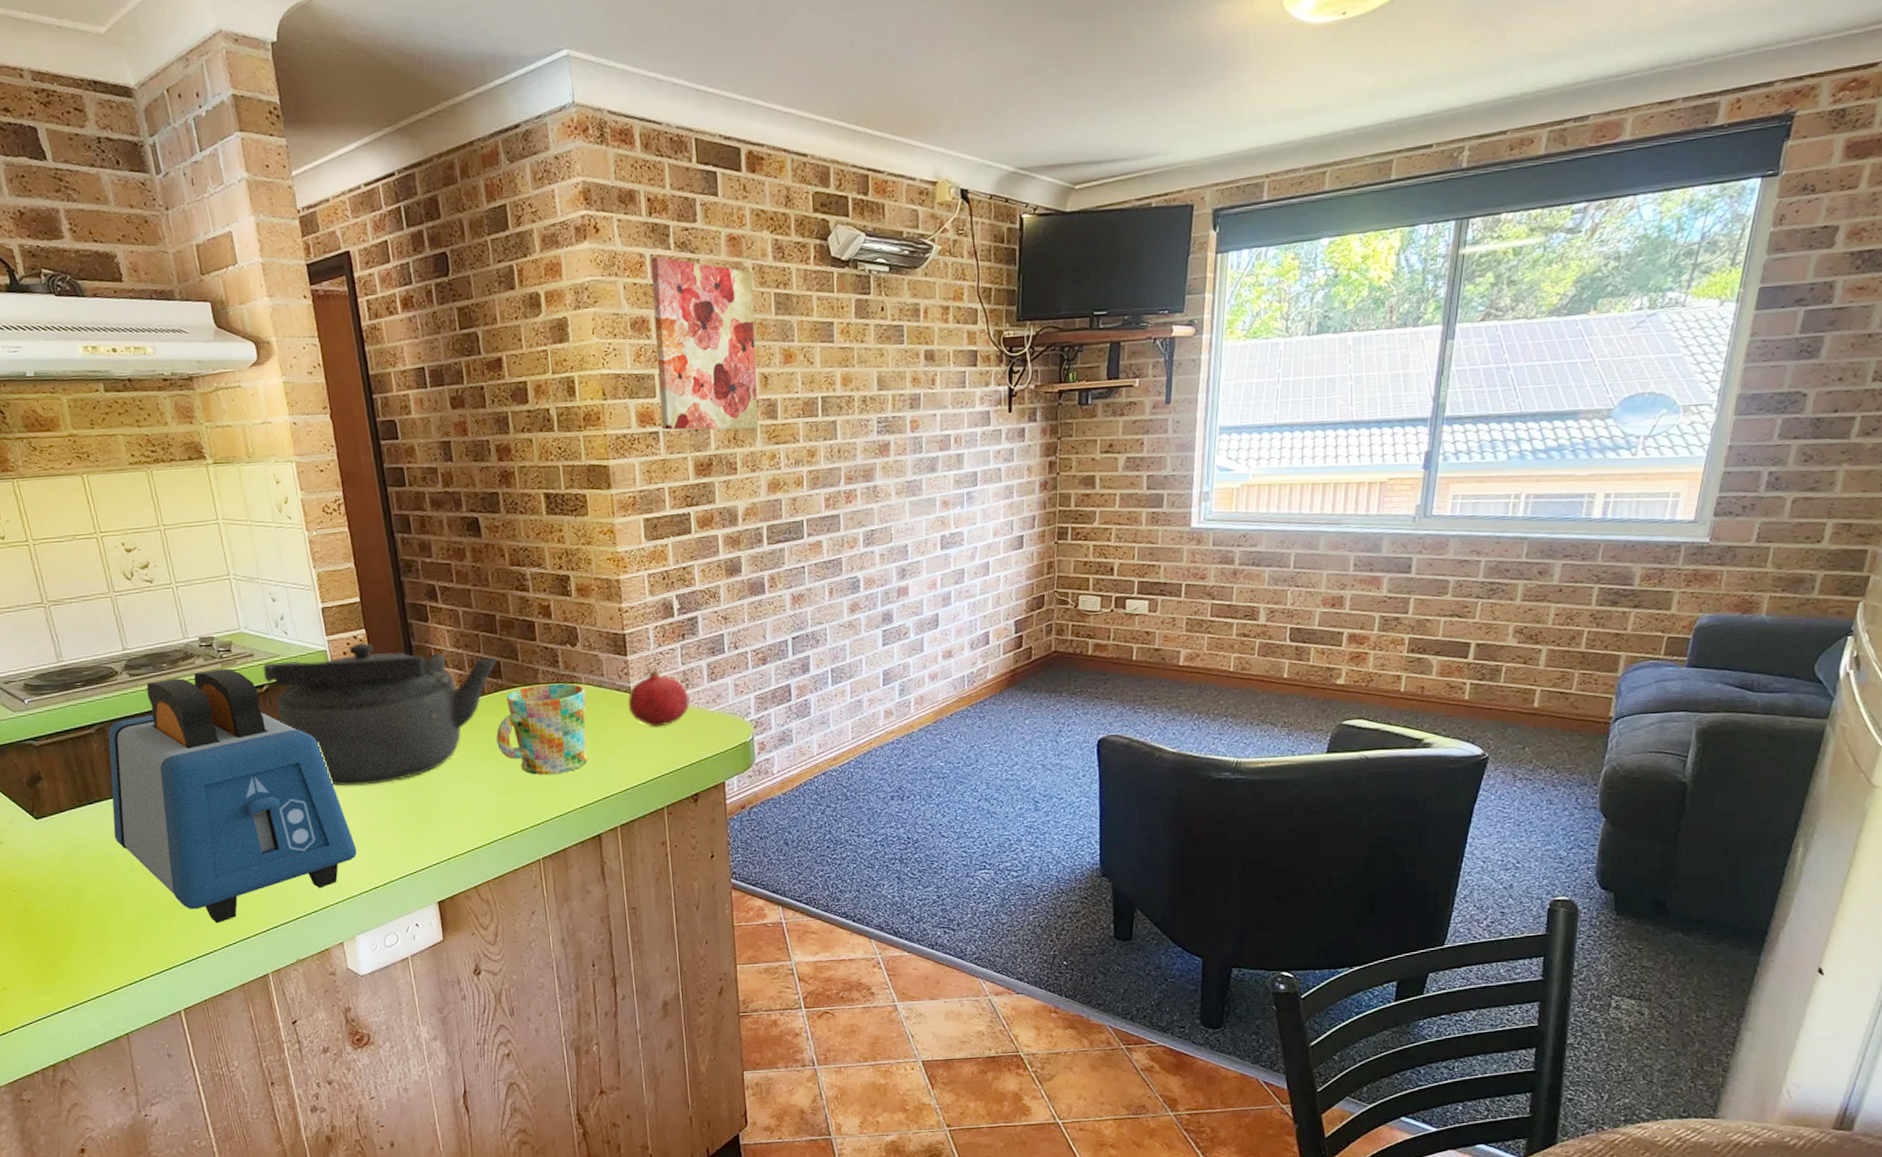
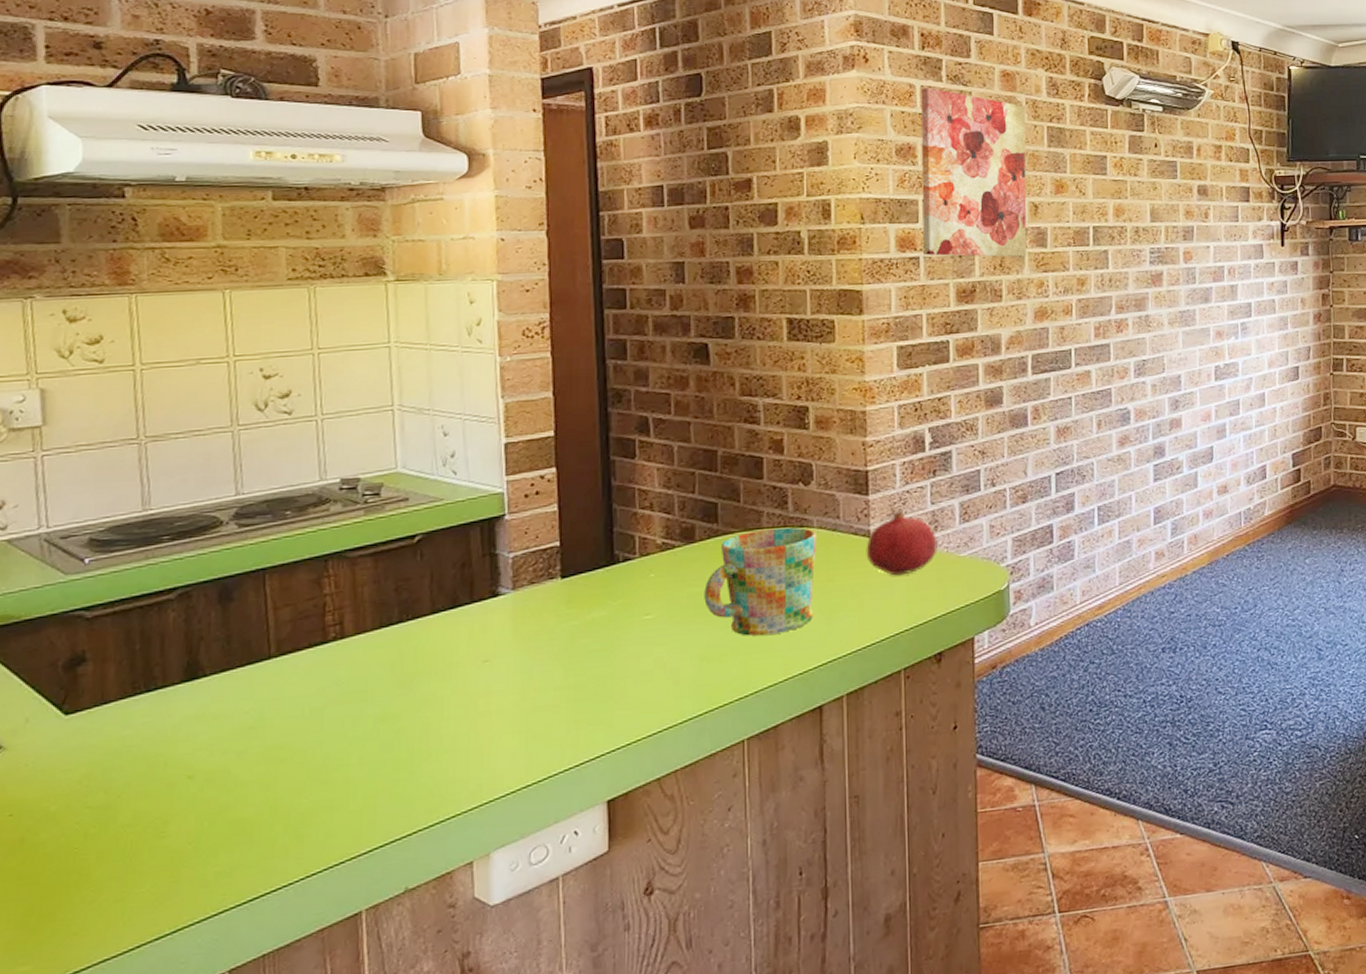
toaster: present [108,668,357,924] -> none [175,515,508,846]
kettle: present [262,643,498,786] -> none [417,483,715,658]

